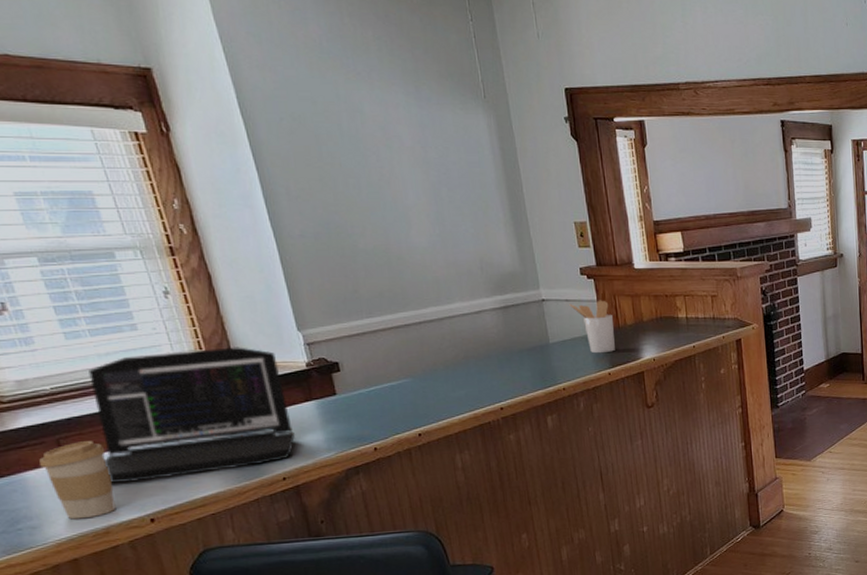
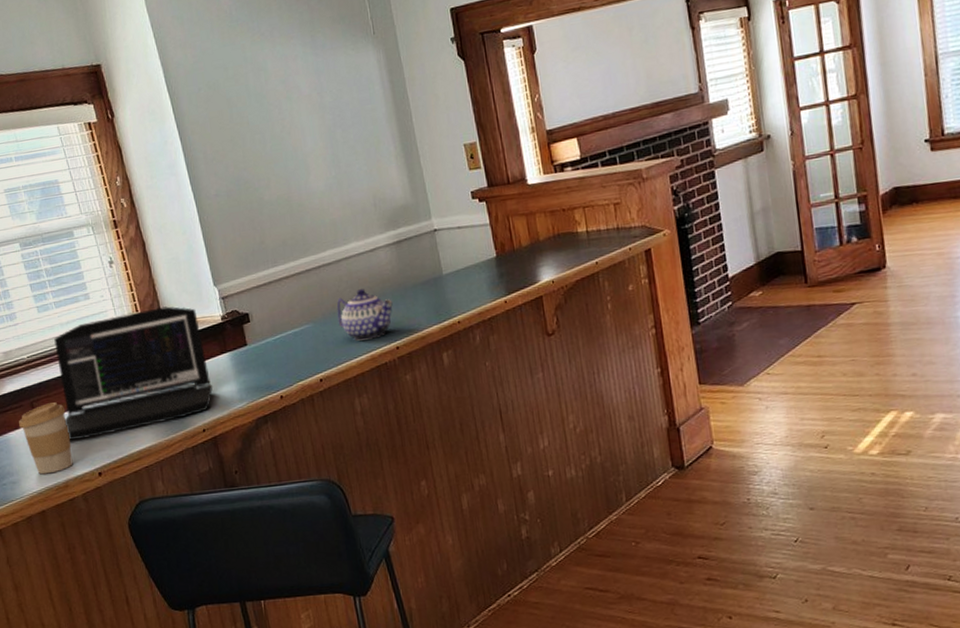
teapot: none [438,349,498,399] -> present [336,289,393,341]
utensil holder: present [569,300,615,354] -> none [461,223,511,281]

